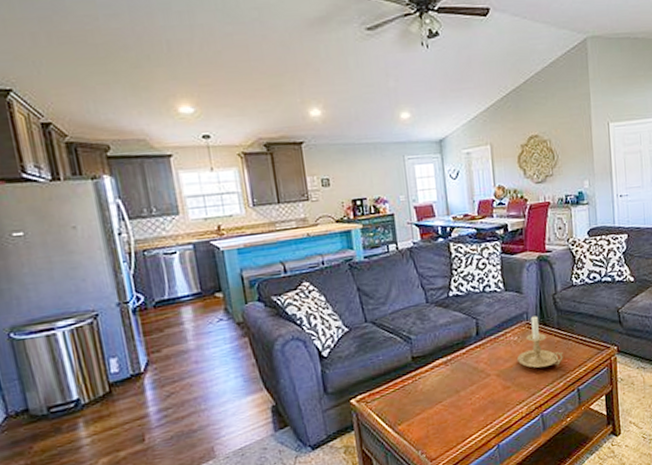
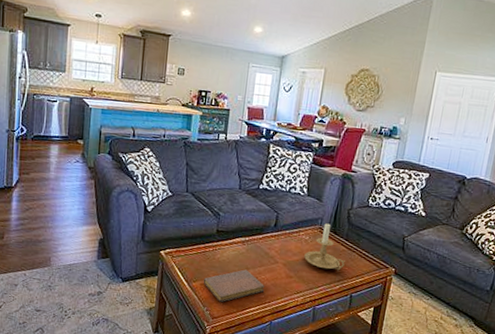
notebook: none [409,393,483,440] -> present [203,269,265,302]

